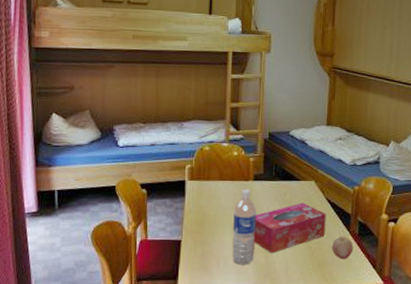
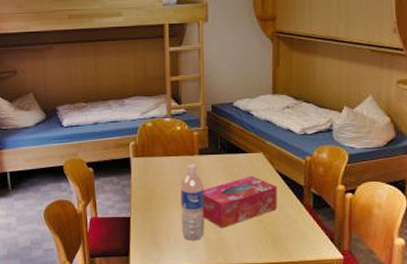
fruit: present [332,236,354,259] -> none [285,209,309,233]

